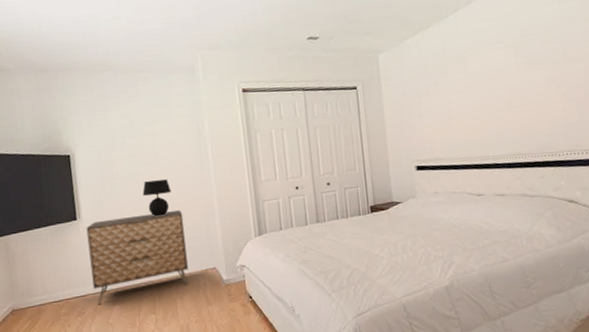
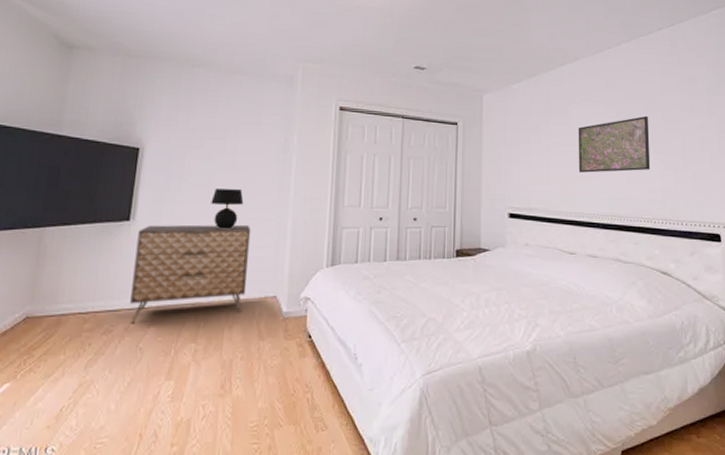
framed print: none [476,50,553,117] -> present [578,115,651,173]

